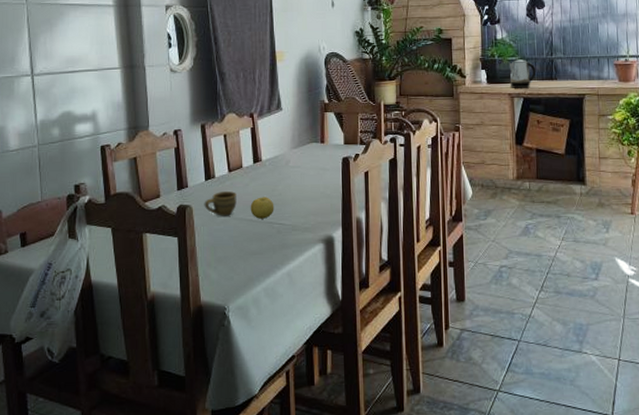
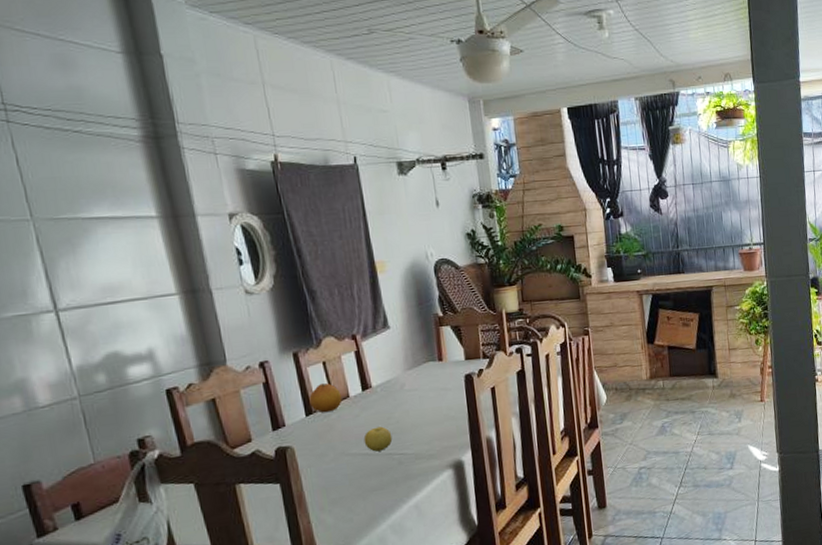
cup: present [204,191,237,216] -> none [307,425,348,454]
fruit: none [210,152,236,179] -> present [309,382,342,413]
kettle: present [509,59,537,88] -> none [635,254,664,285]

